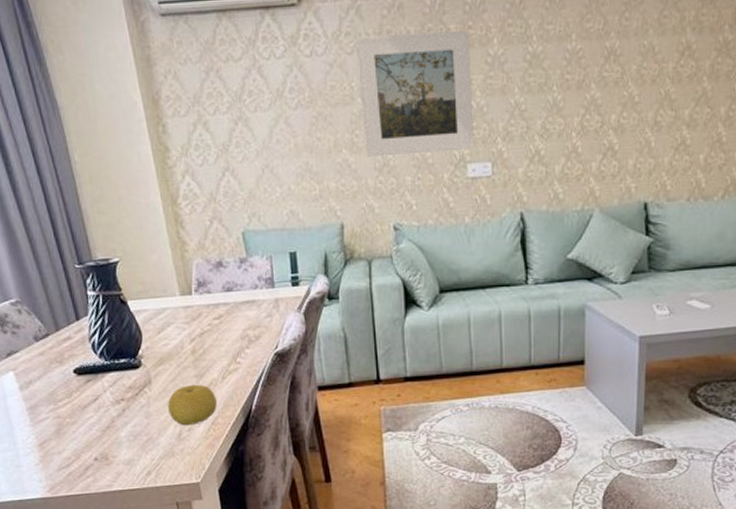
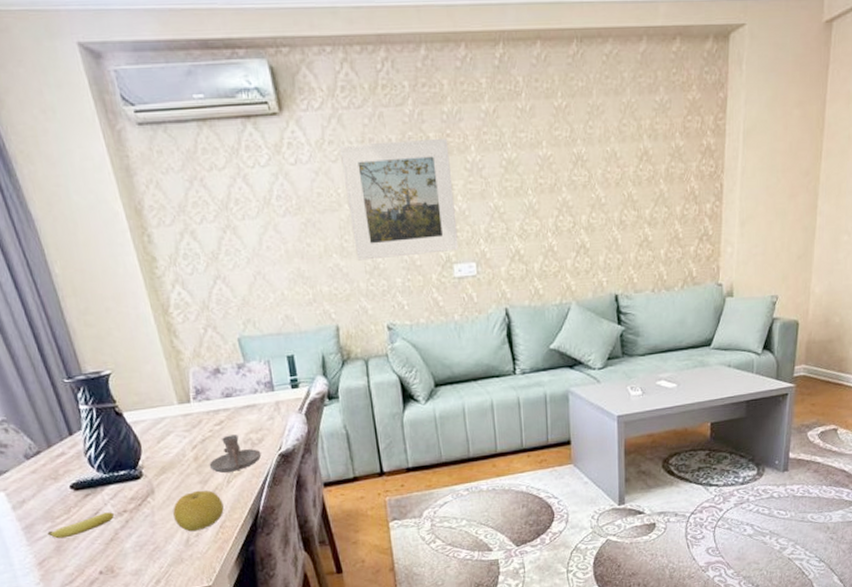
fruit: none [49,399,112,422] -> present [47,512,114,539]
candle holder: none [205,330,258,368] -> present [209,434,262,473]

